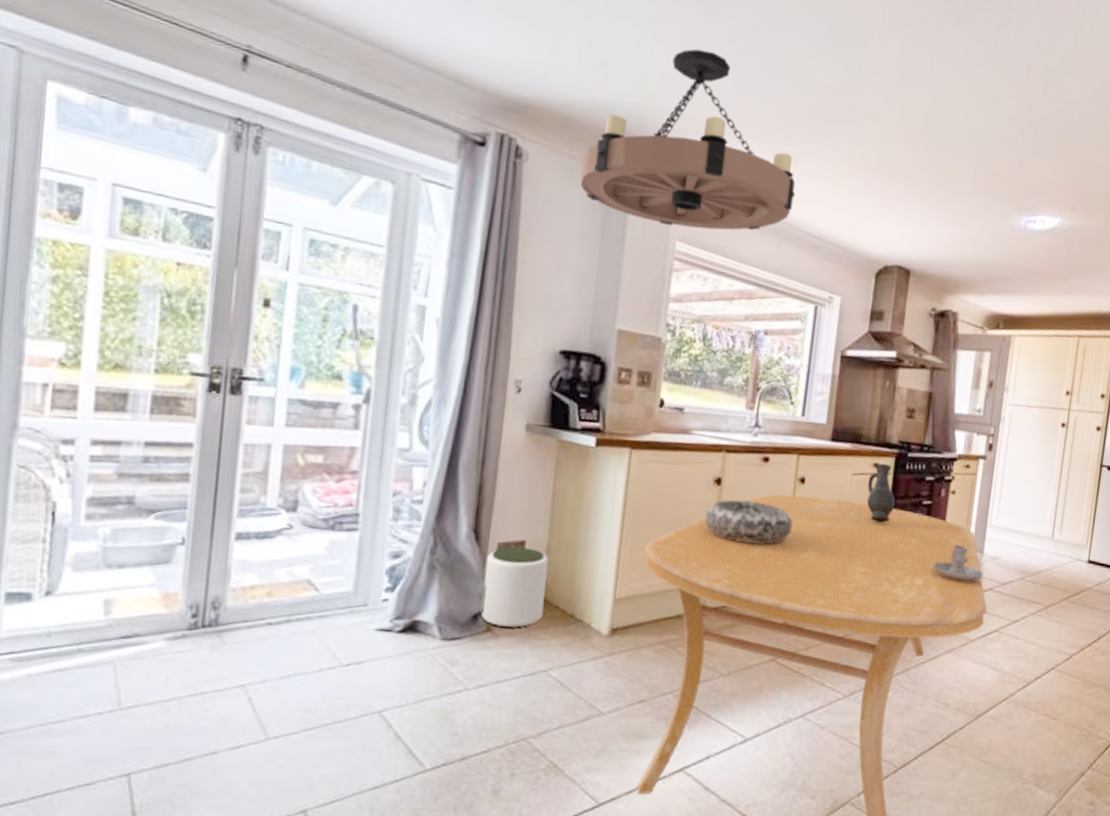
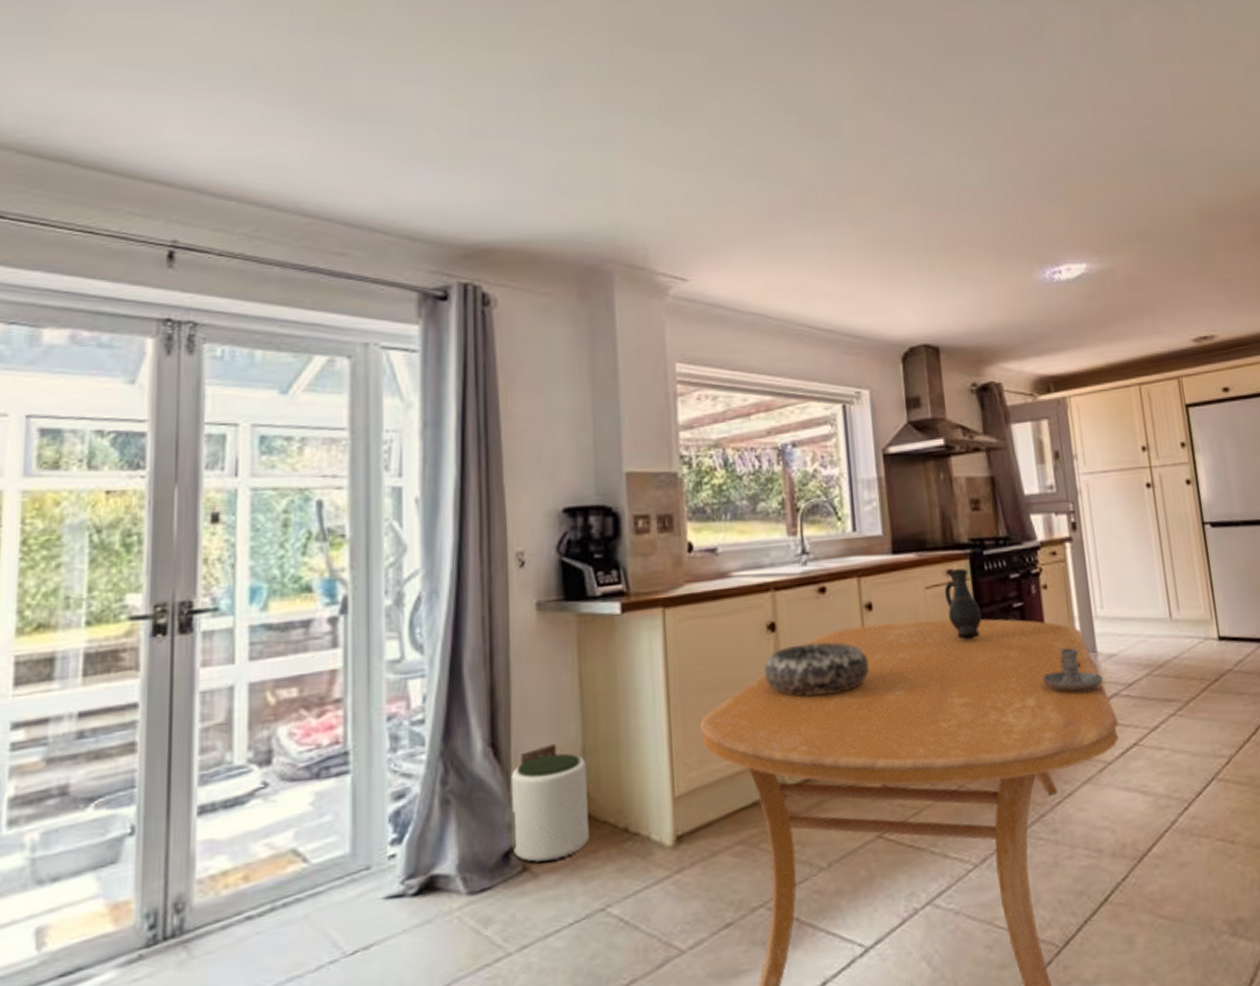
chandelier: present [580,48,796,231] -> none [557,160,797,348]

